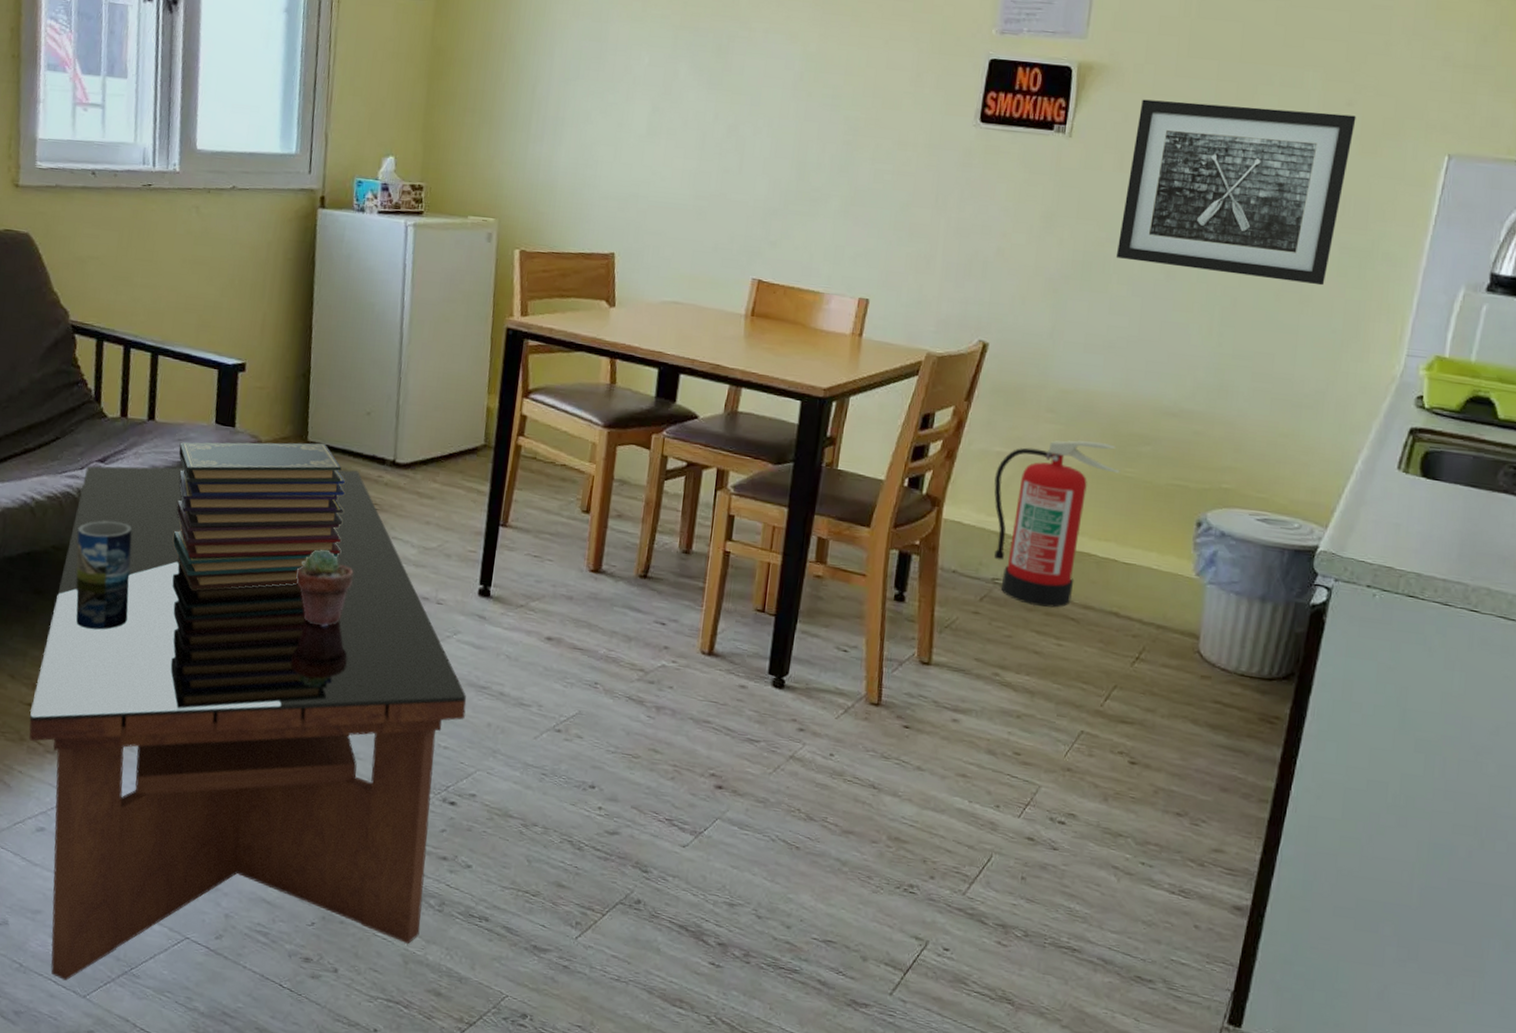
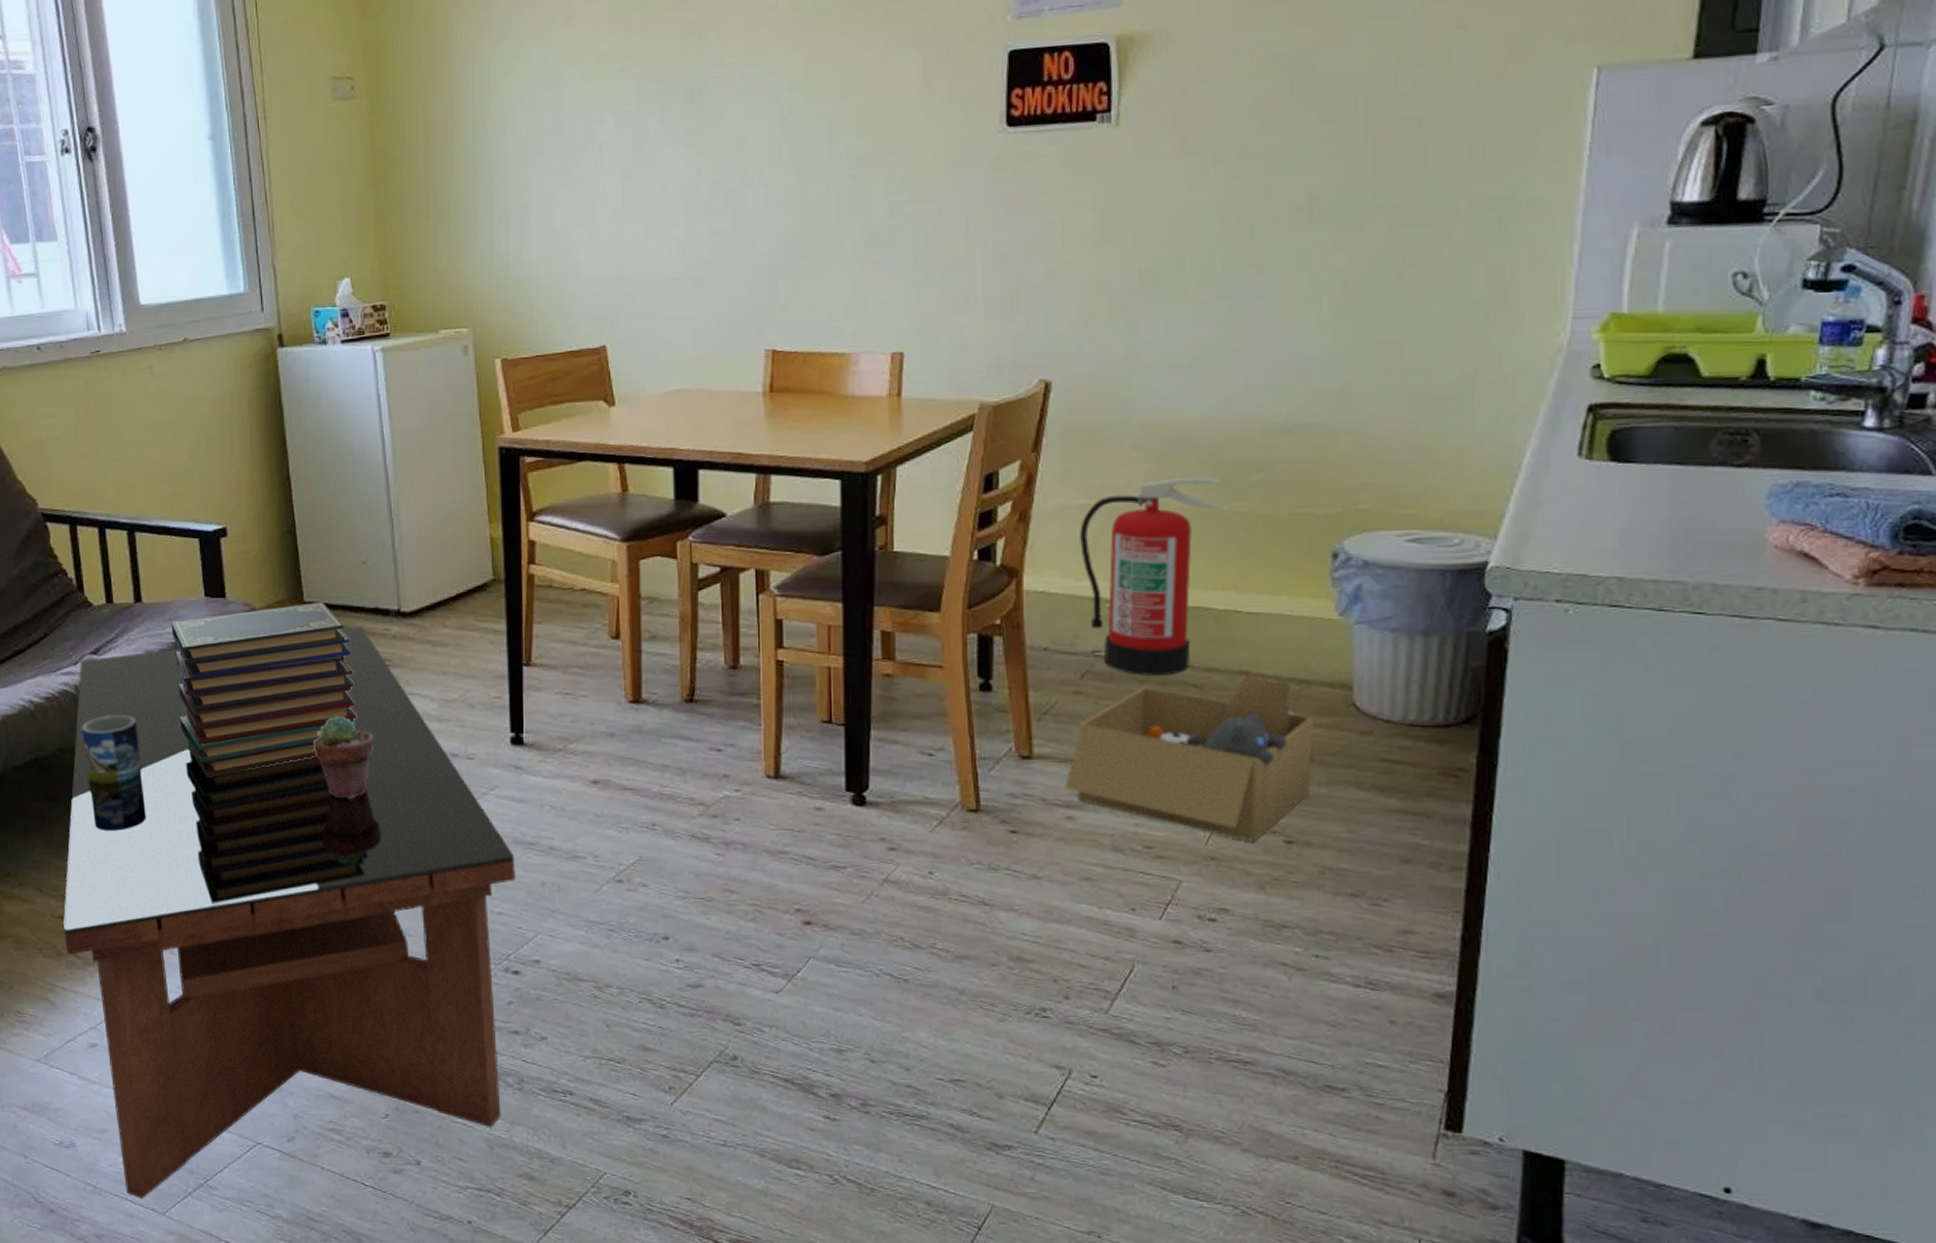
cardboard box: none [955,615,1166,759] -> present [1065,675,1316,841]
wall art: present [1115,99,1356,286] -> none [1191,39,1473,259]

